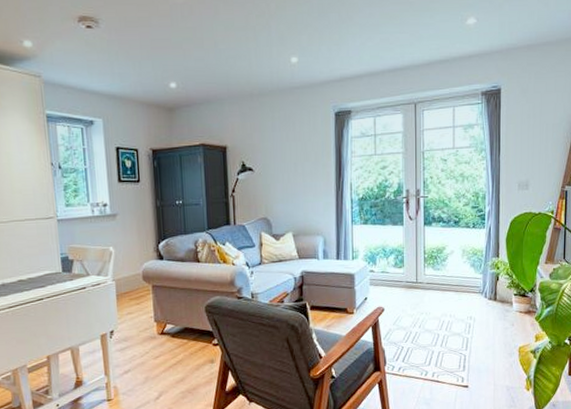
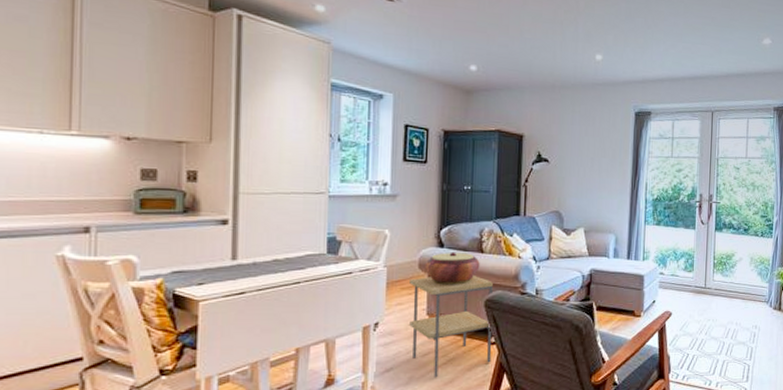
side table: none [136,284,216,377] -> present [409,276,493,378]
woven basket: none [148,263,198,294] -> present [425,251,480,285]

